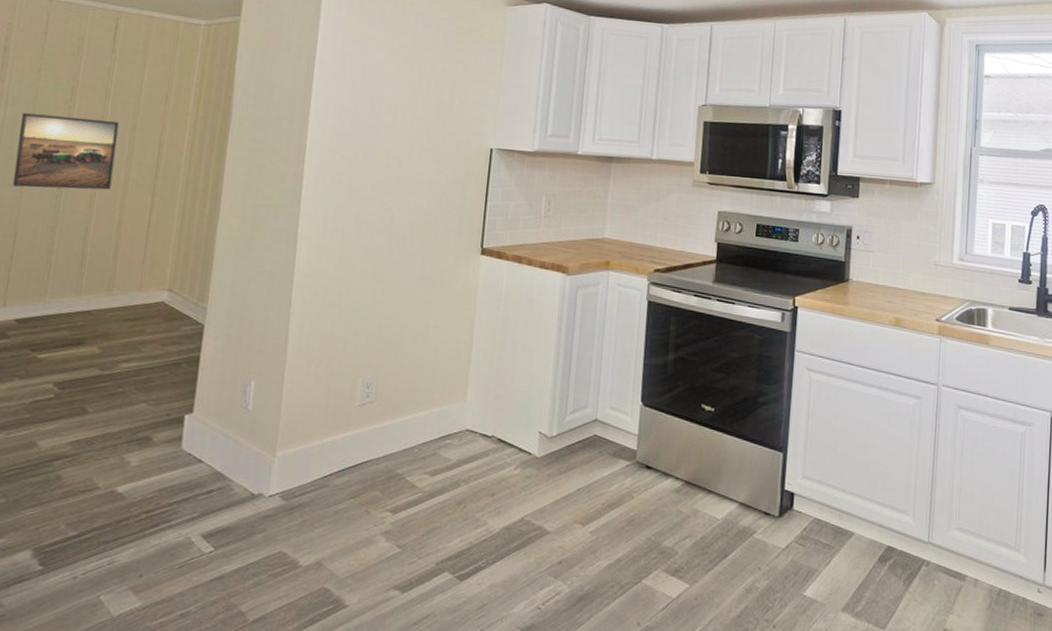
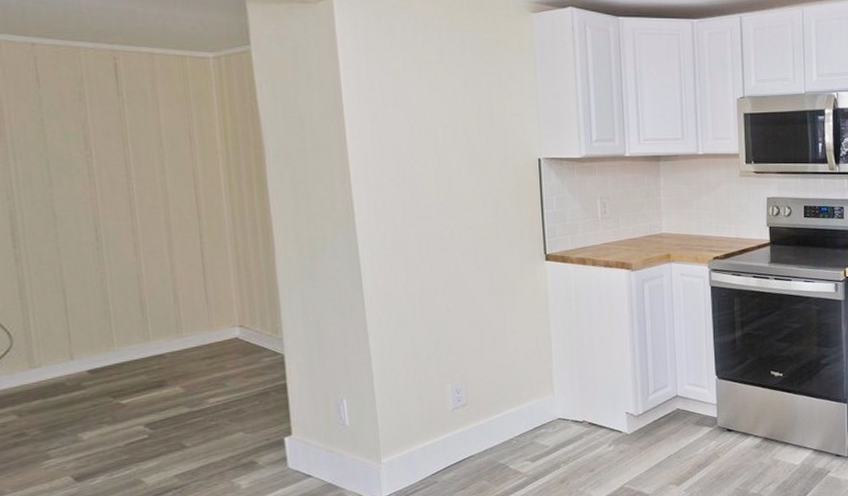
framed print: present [12,113,119,190] -> none [35,166,154,242]

